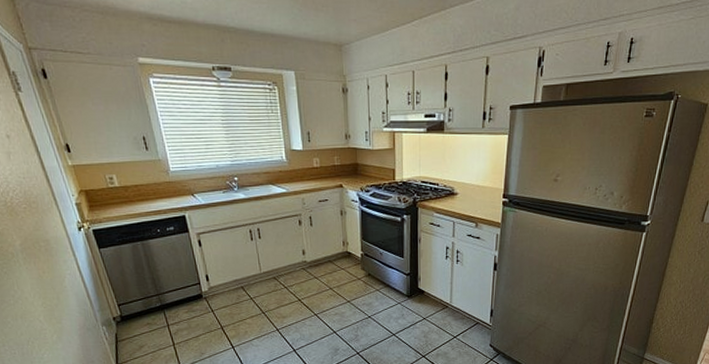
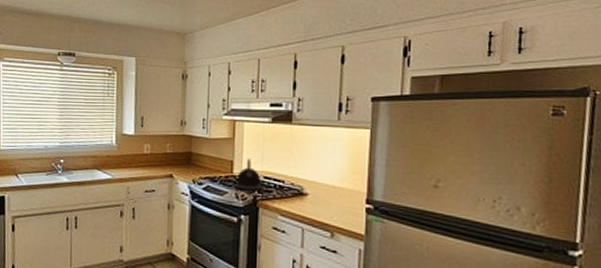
kettle: none [398,166,420,194] -> present [236,158,261,191]

